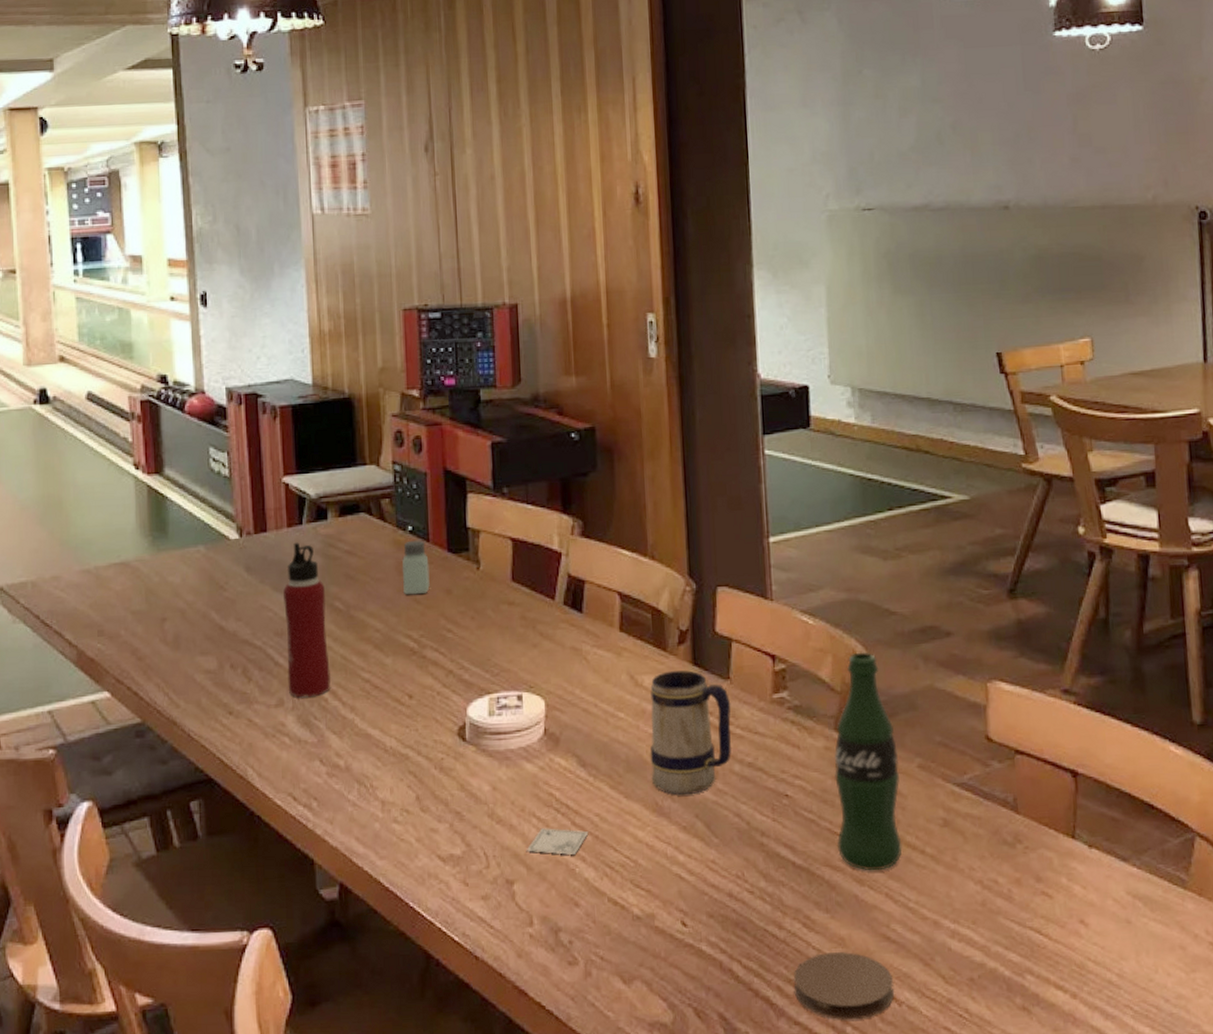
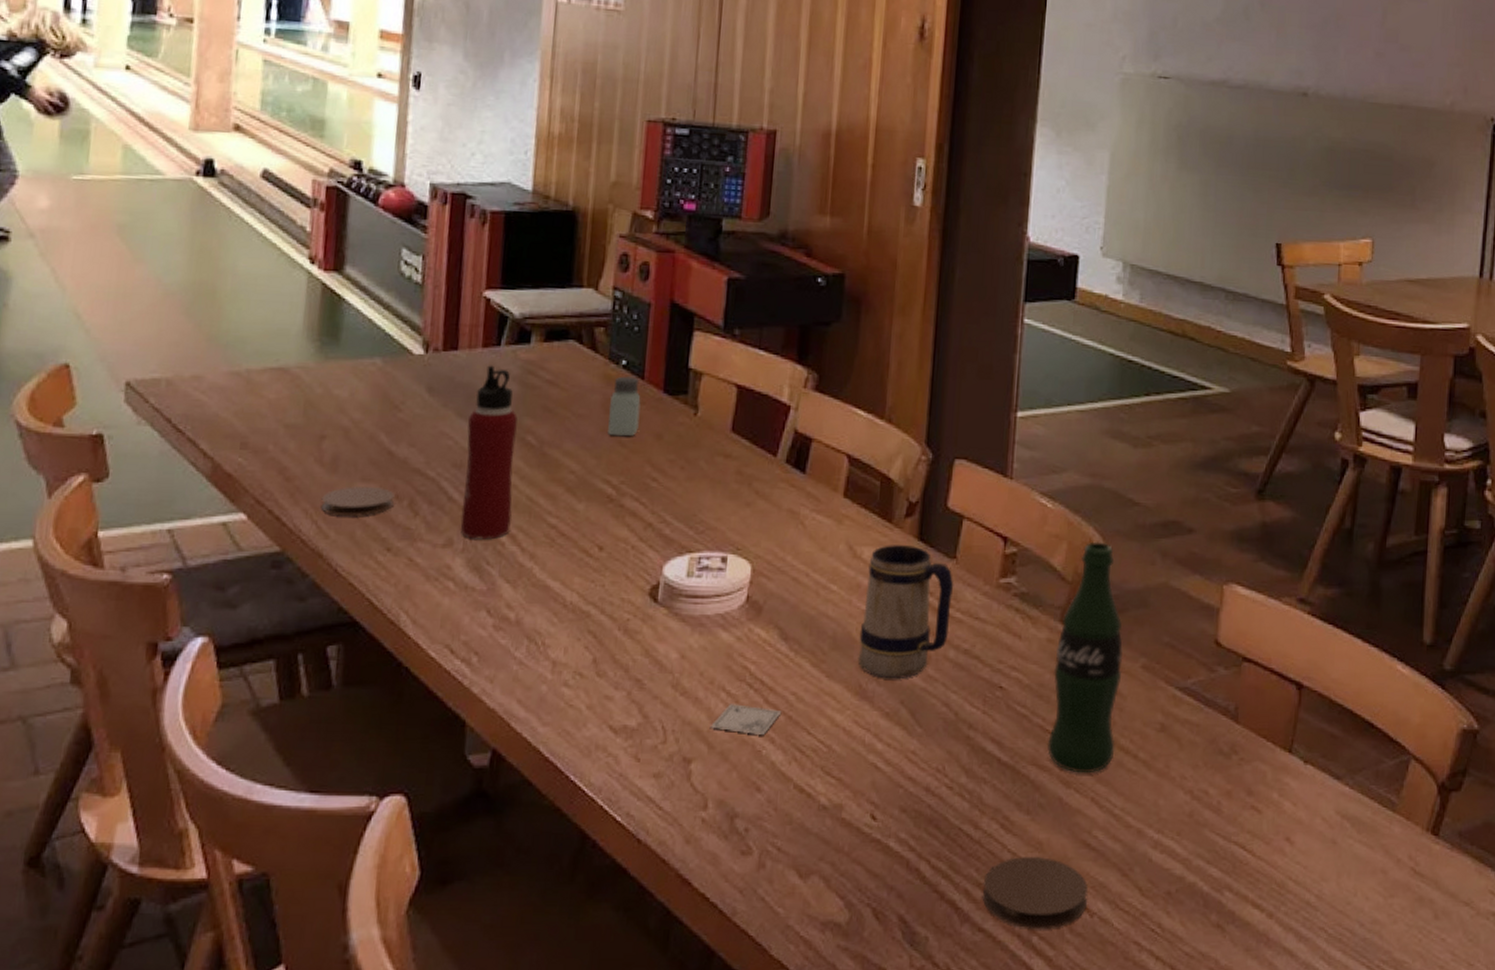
coaster: none [169,658,230,687] -> present [320,486,395,516]

